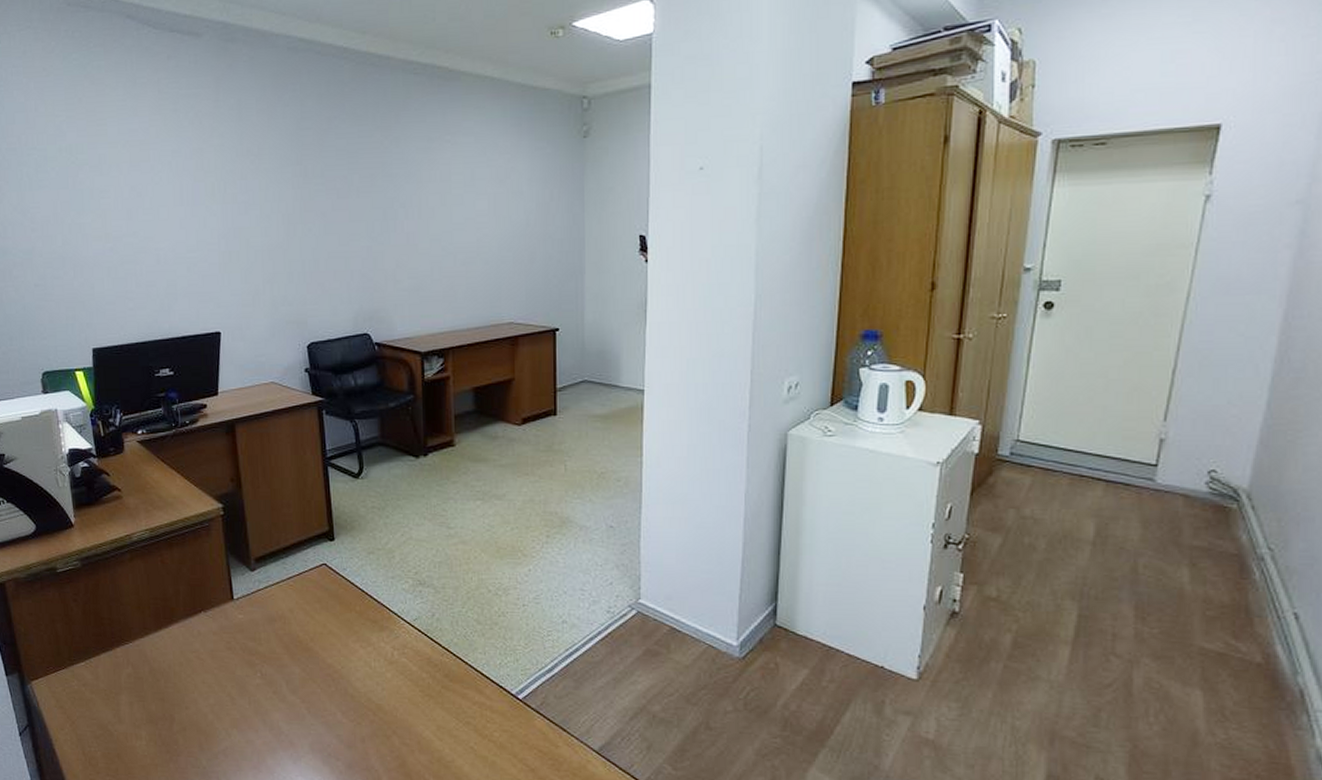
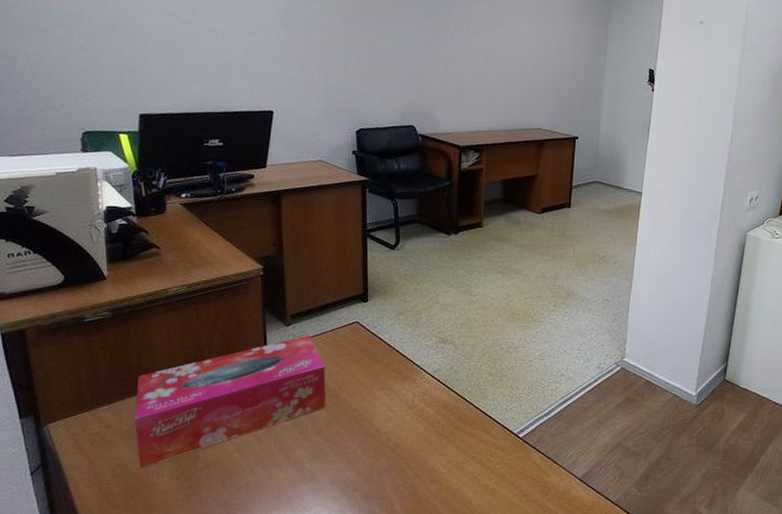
tissue box: none [110,580,299,730] -> present [134,335,326,468]

